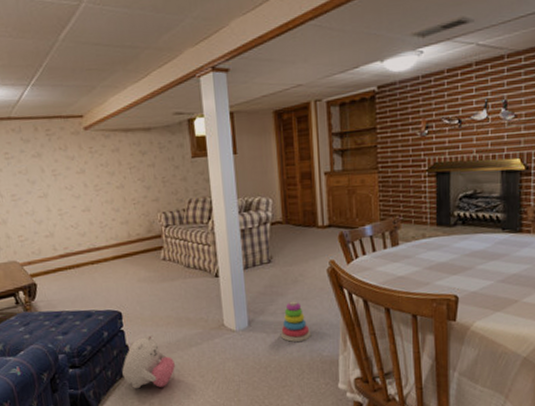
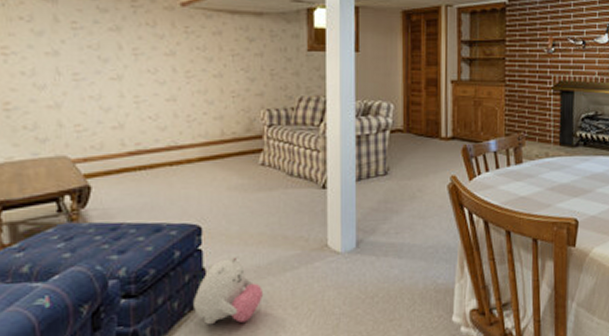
stacking toy: present [280,301,312,342] -> none [391,219,427,267]

